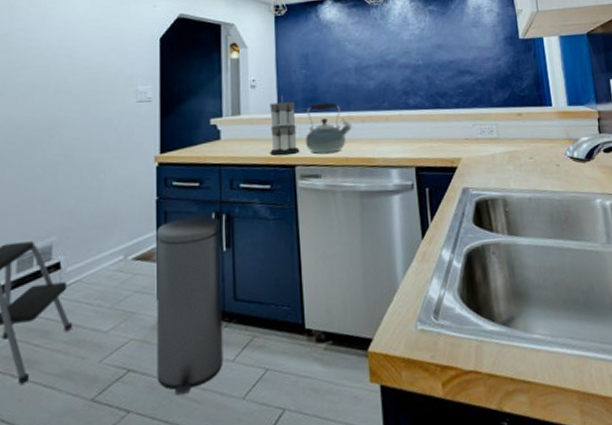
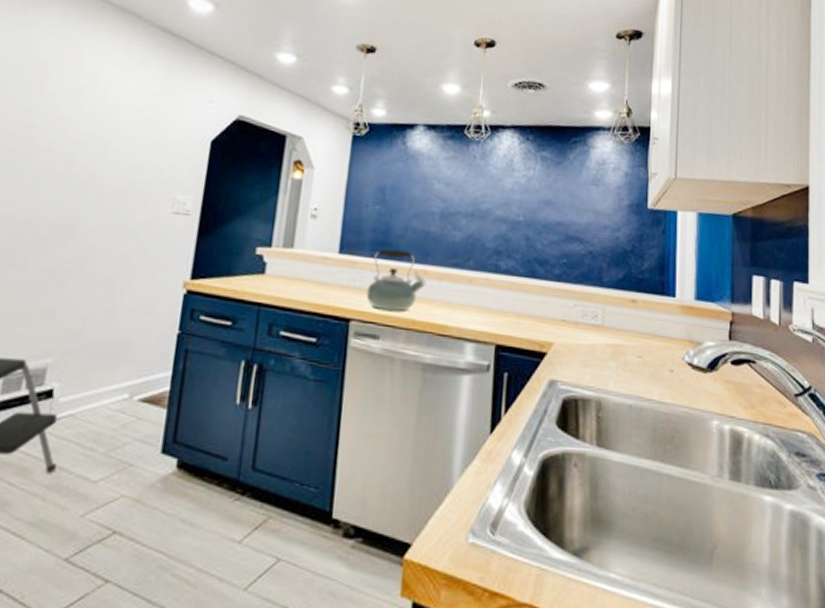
pedal bin: present [156,215,224,396] -> none [146,359,250,574]
spice rack: present [270,96,300,156] -> none [322,233,361,306]

